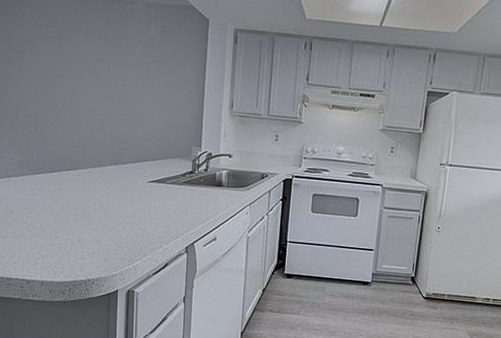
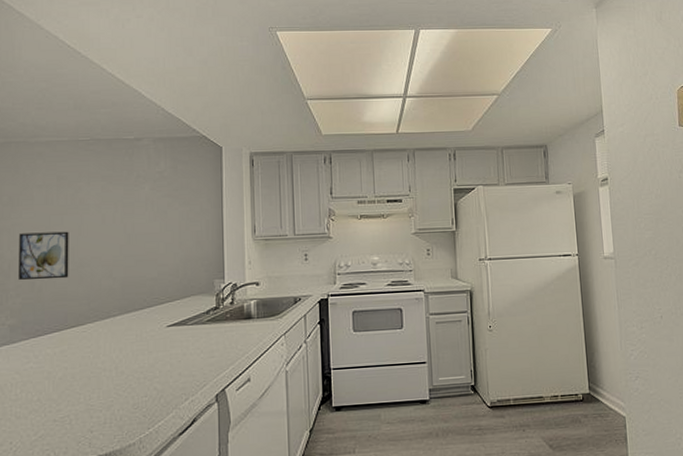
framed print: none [24,80,68,126] -> present [17,231,69,280]

